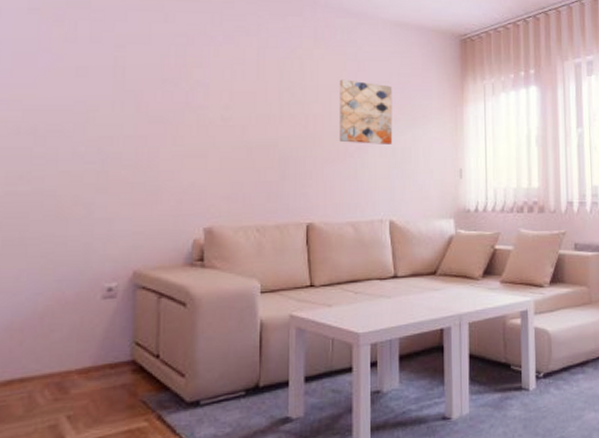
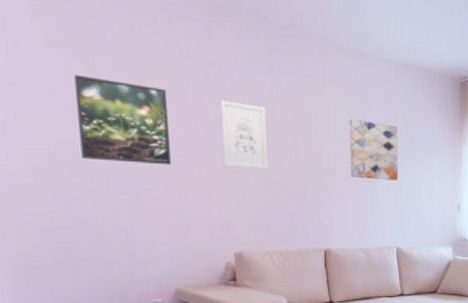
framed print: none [49,40,147,131] -> present [74,74,172,165]
wall art: none [201,63,249,134] -> present [220,100,268,169]

